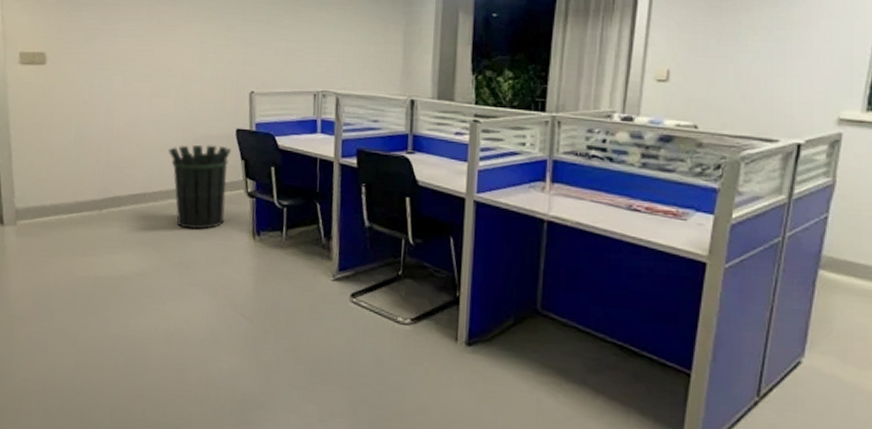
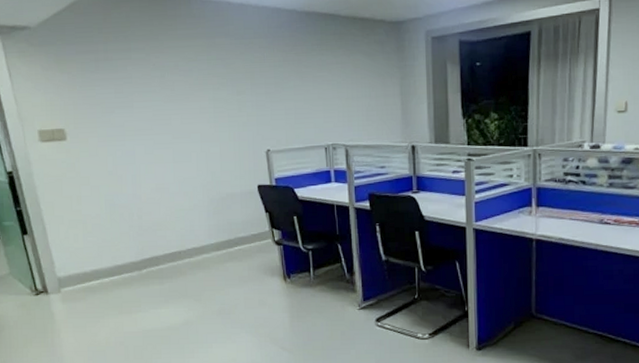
waste bin: present [168,144,232,230] -> none [197,202,257,279]

